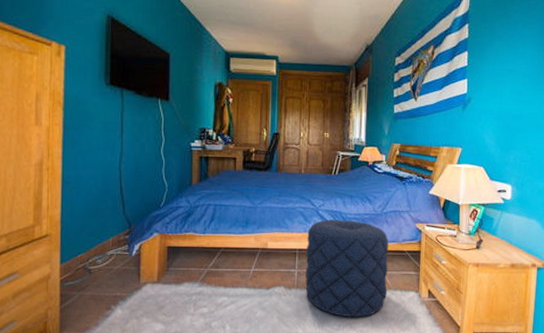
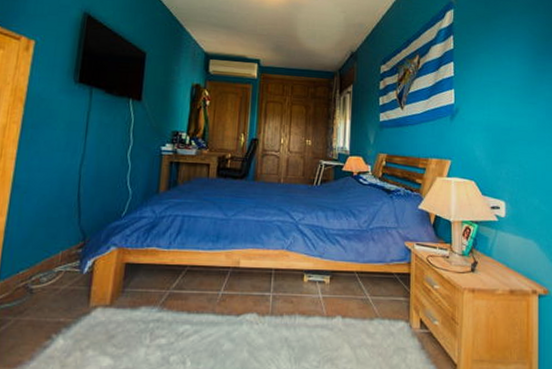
pouf: present [305,219,389,317] -> none [281,235,376,352]

